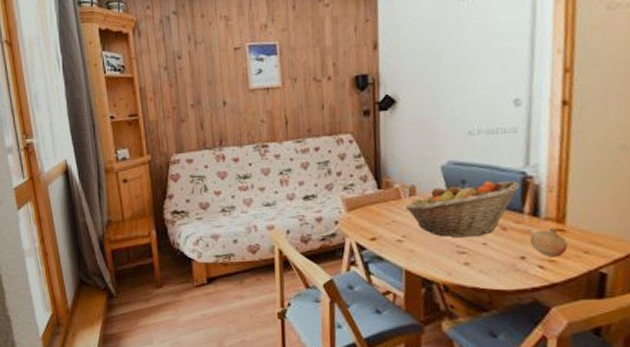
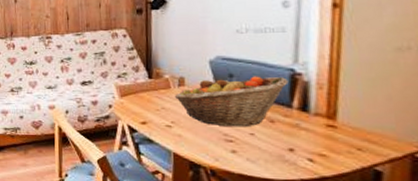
fruit: present [529,228,568,258] -> none [298,124,339,152]

